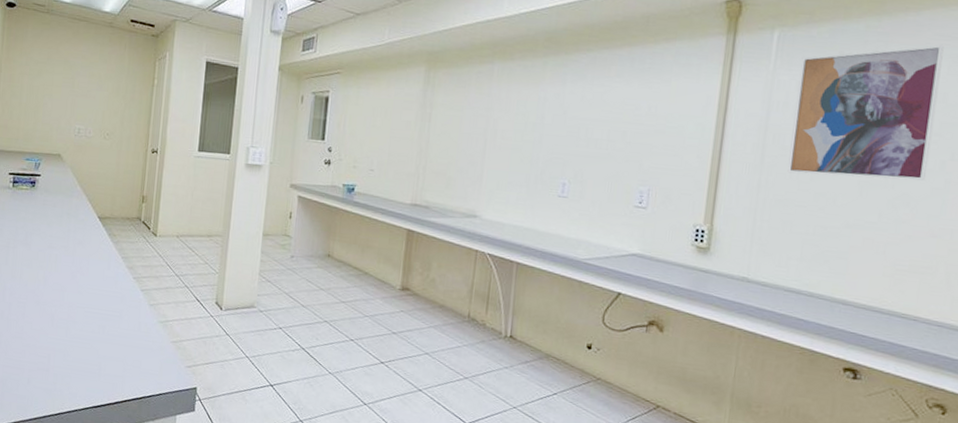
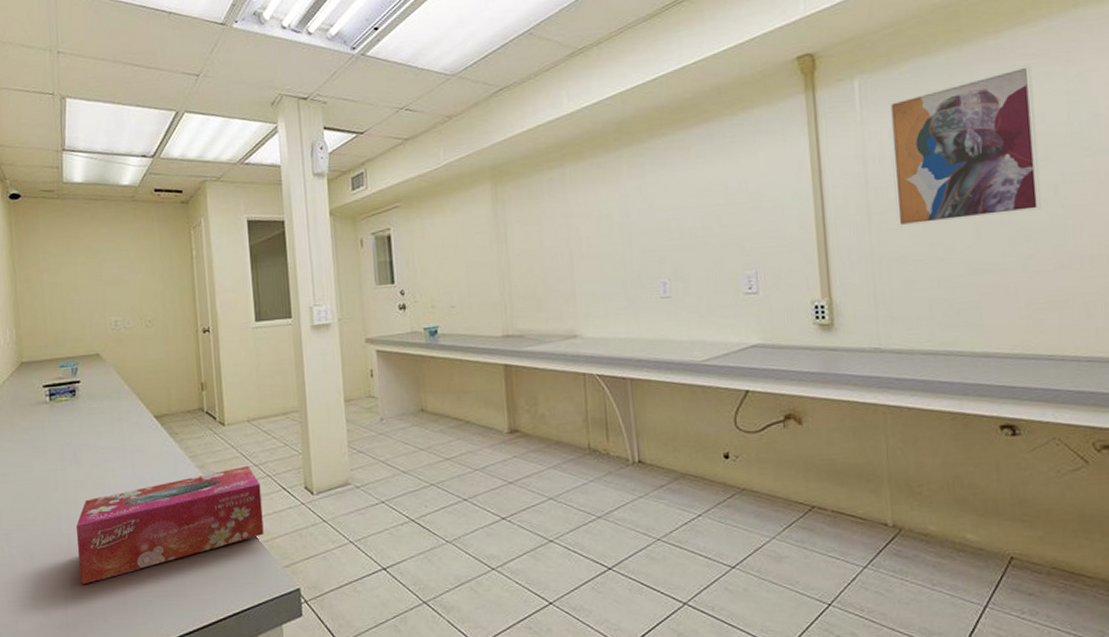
tissue box: none [14,274,178,349] -> present [76,465,264,585]

